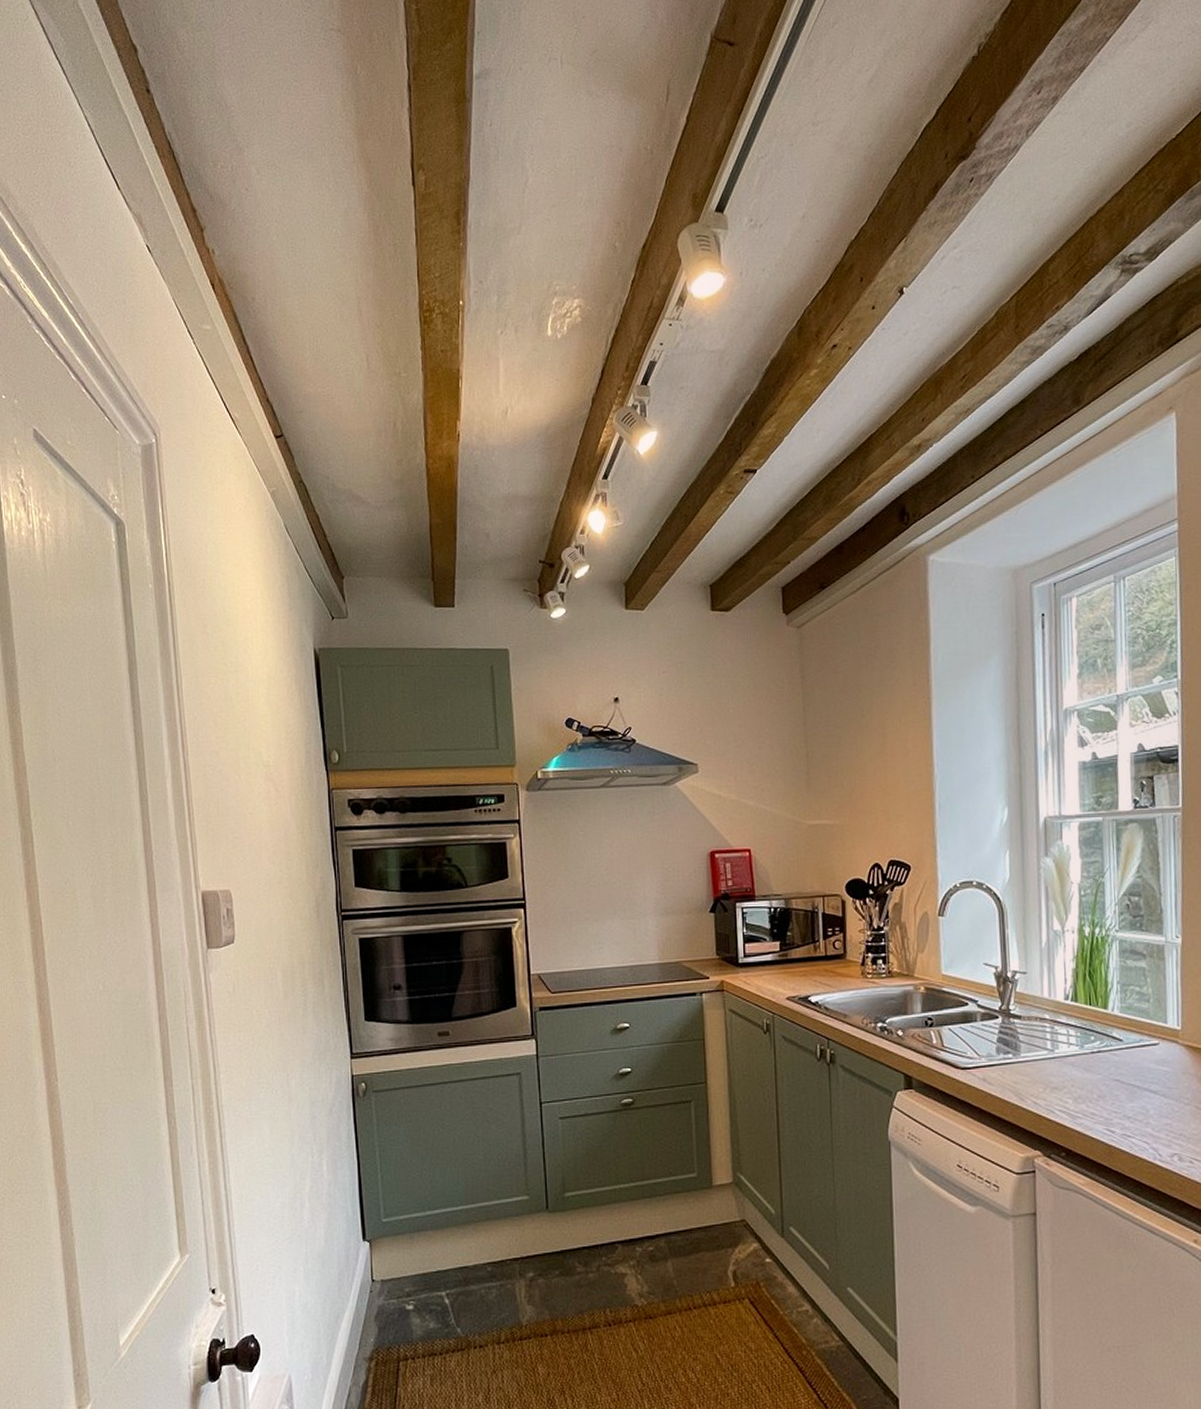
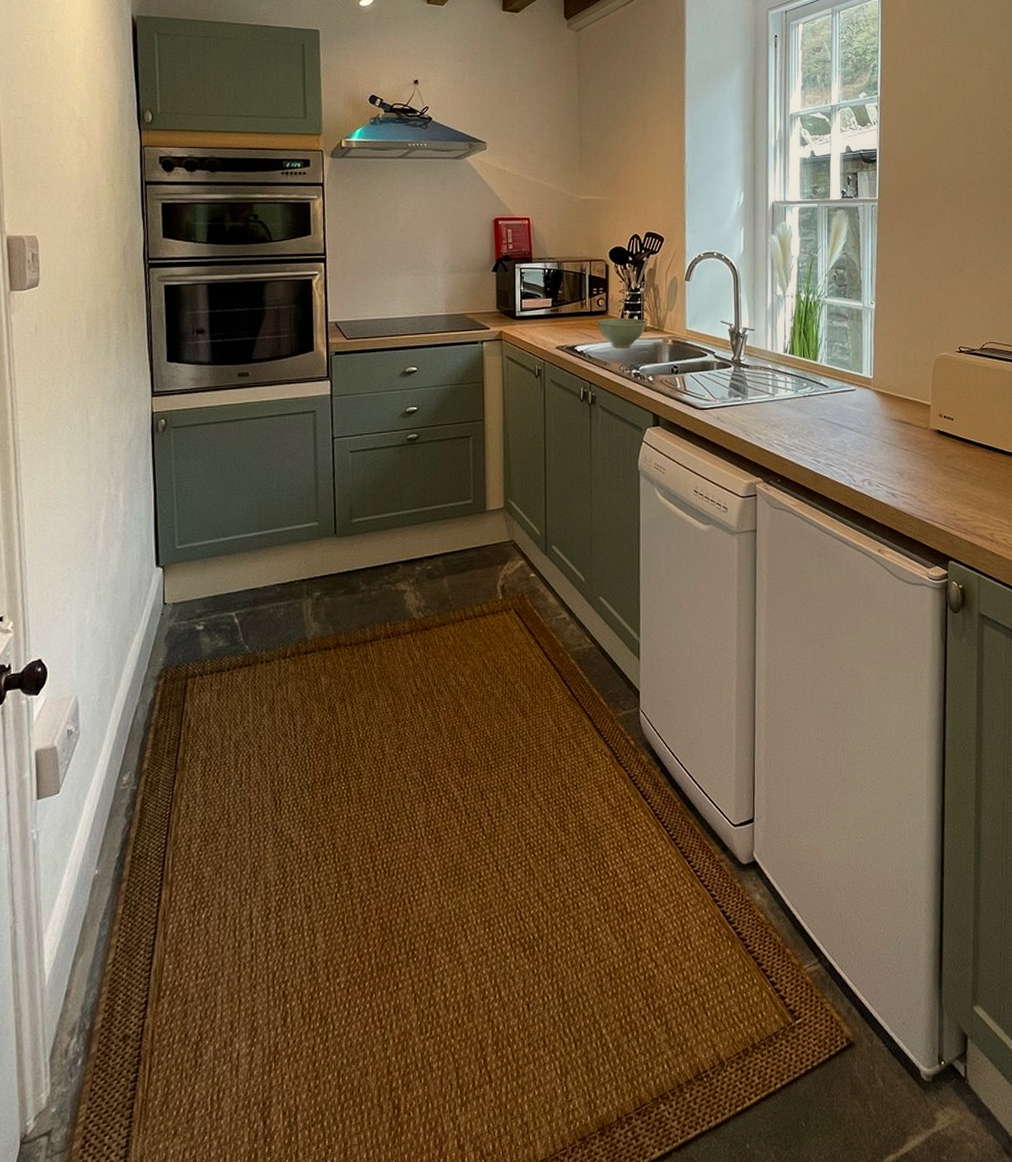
bowl: none [833,961,894,998] -> present [596,317,647,349]

